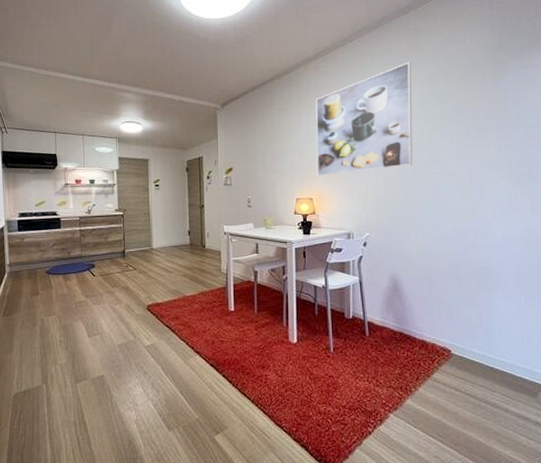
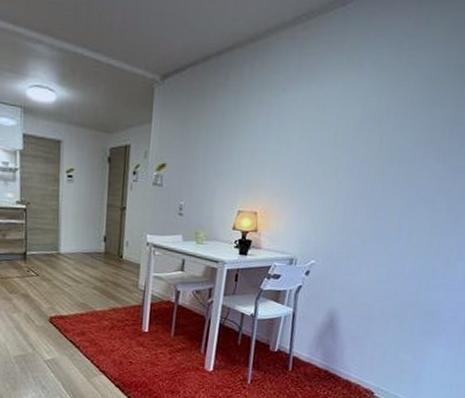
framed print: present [316,62,413,176] -> none [267,44,415,187]

